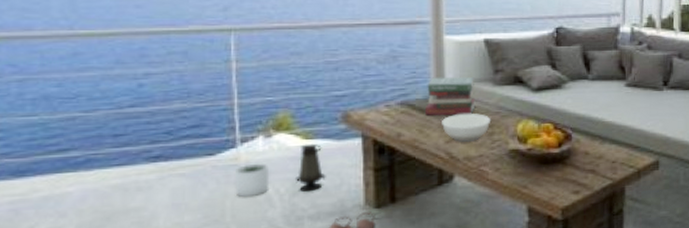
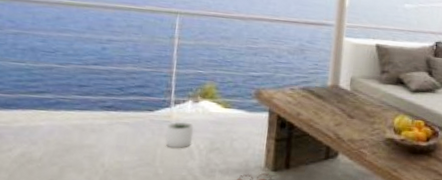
lantern: present [294,143,326,192] -> none [212,111,237,150]
books: present [425,76,476,116] -> none [321,70,364,105]
bowl: present [442,113,491,143] -> none [333,103,374,128]

